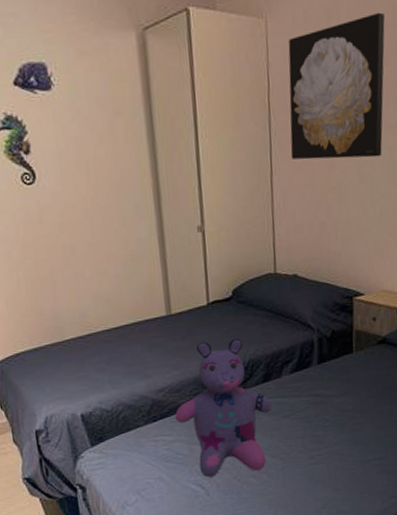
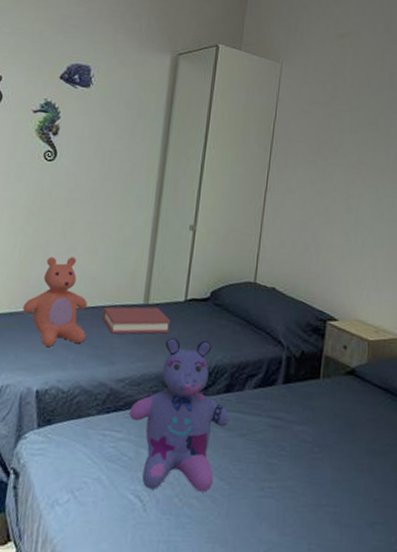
teddy bear: none [45,282,116,374] -> present [23,256,87,348]
hardback book: none [127,316,199,350] -> present [102,307,171,334]
wall art: present [288,12,385,160] -> none [286,74,383,193]

